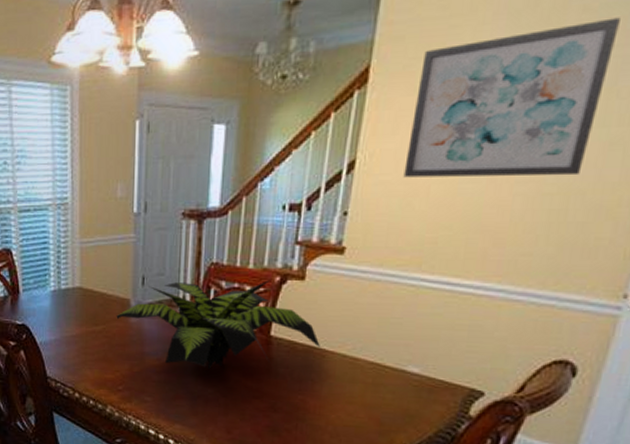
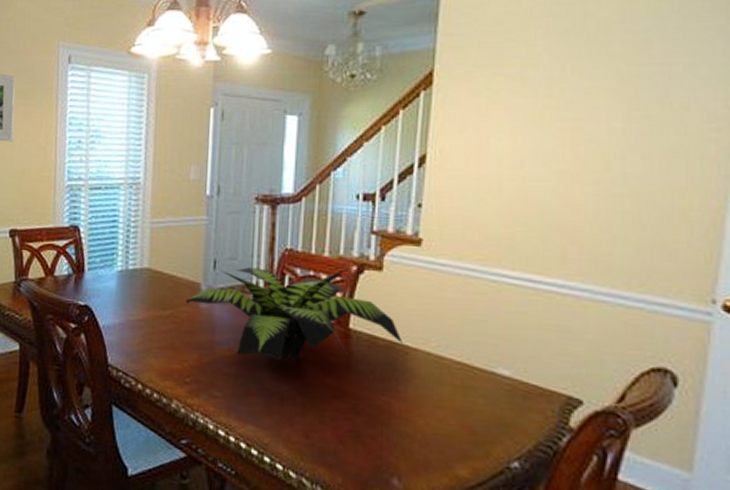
wall art: present [403,17,620,178] -> none [474,40,661,179]

